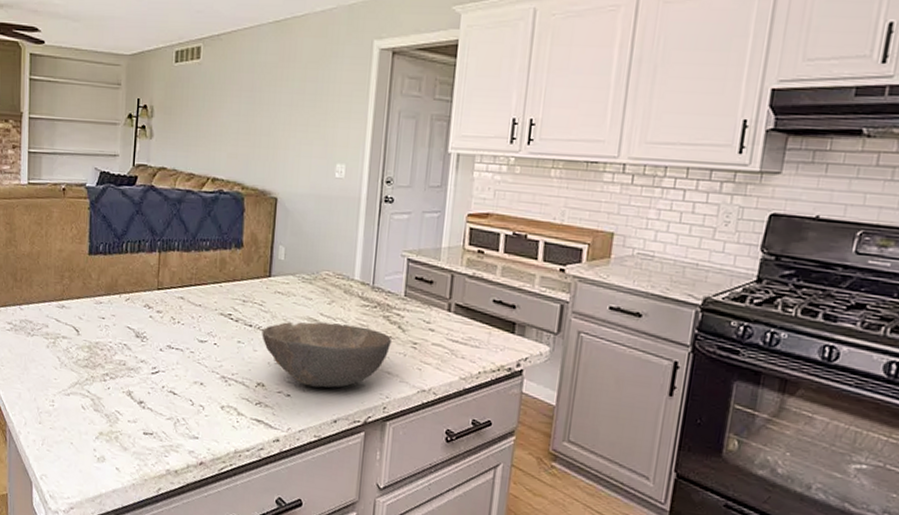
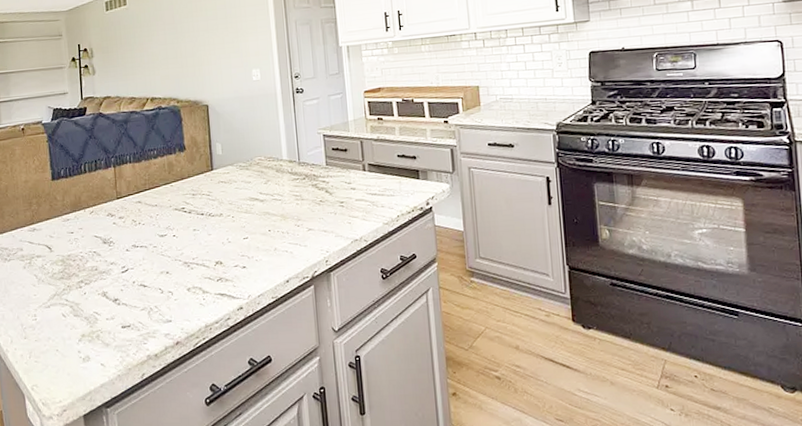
bowl: present [261,322,391,388] -> none [213,197,323,256]

